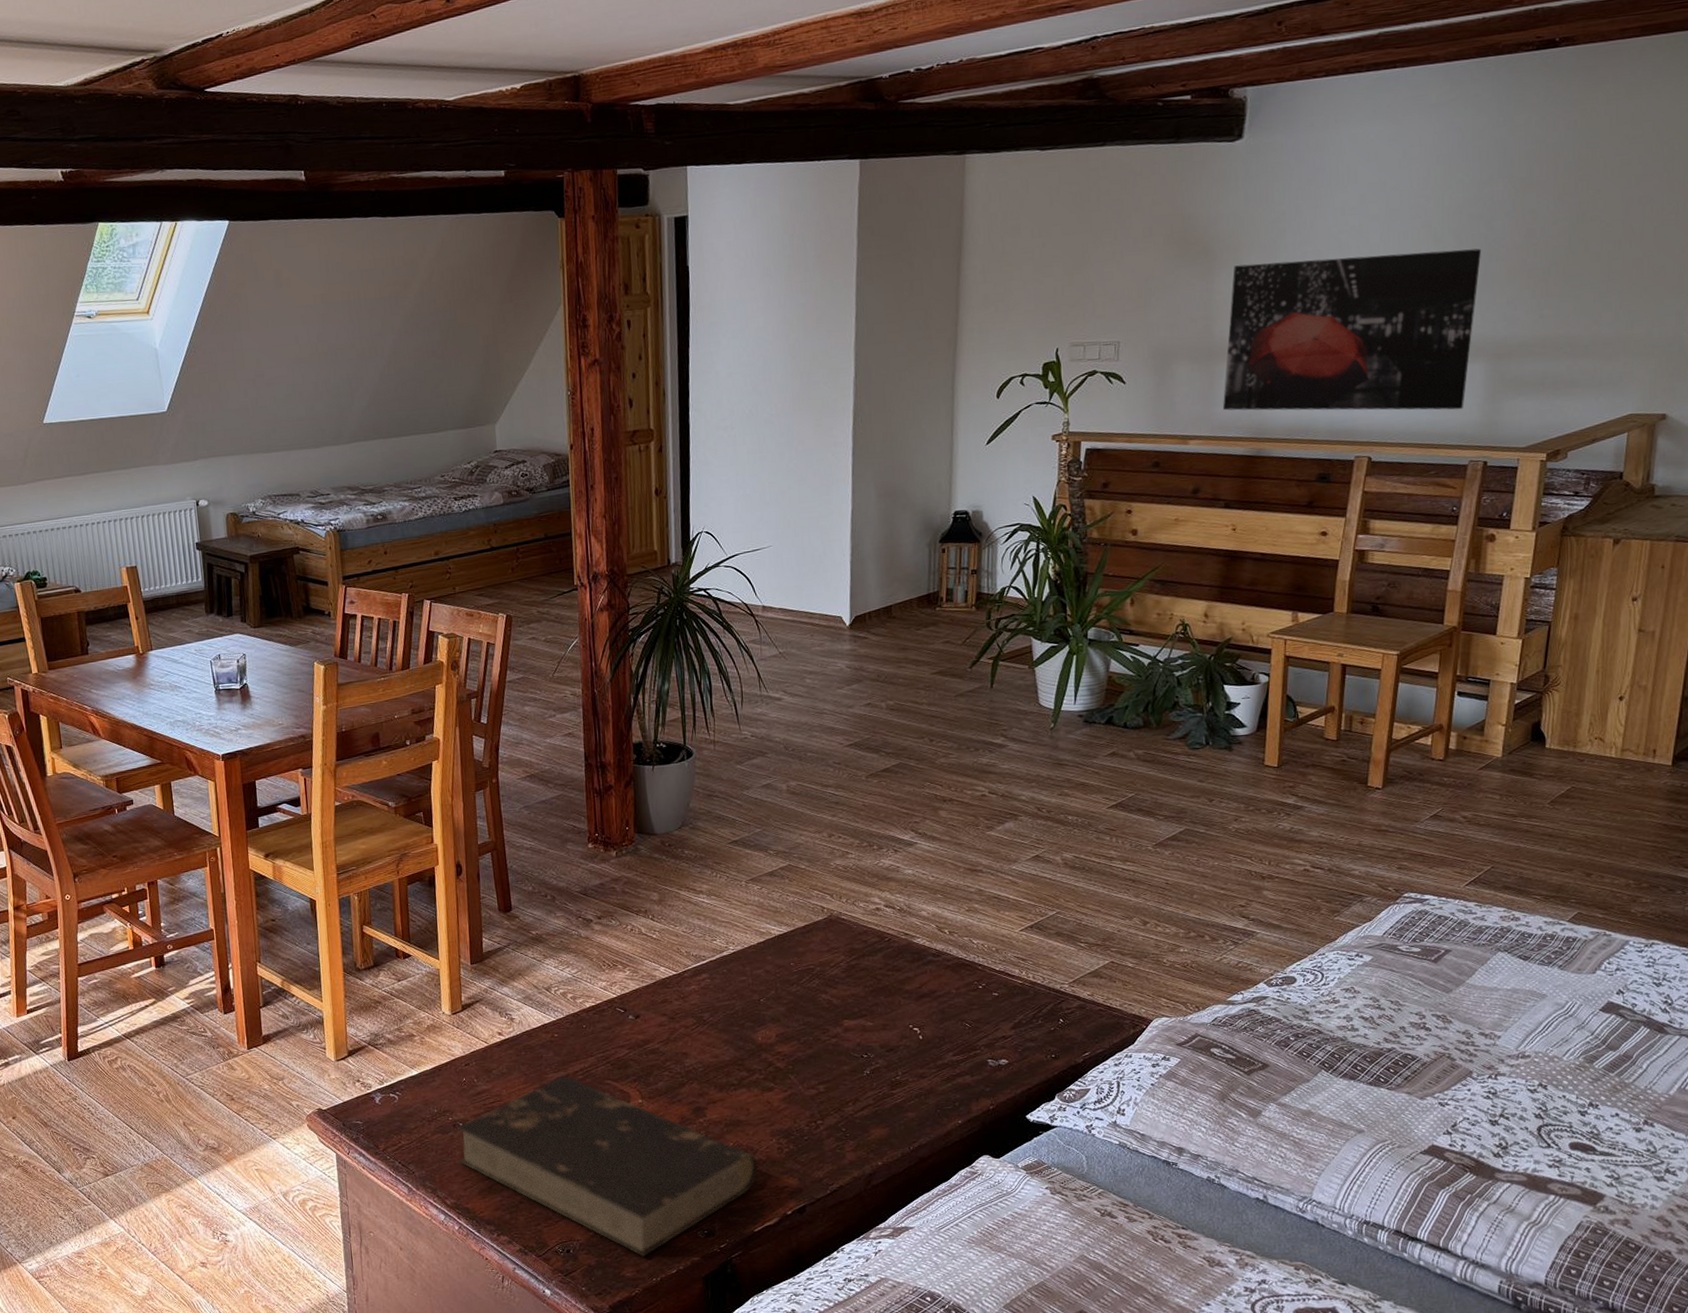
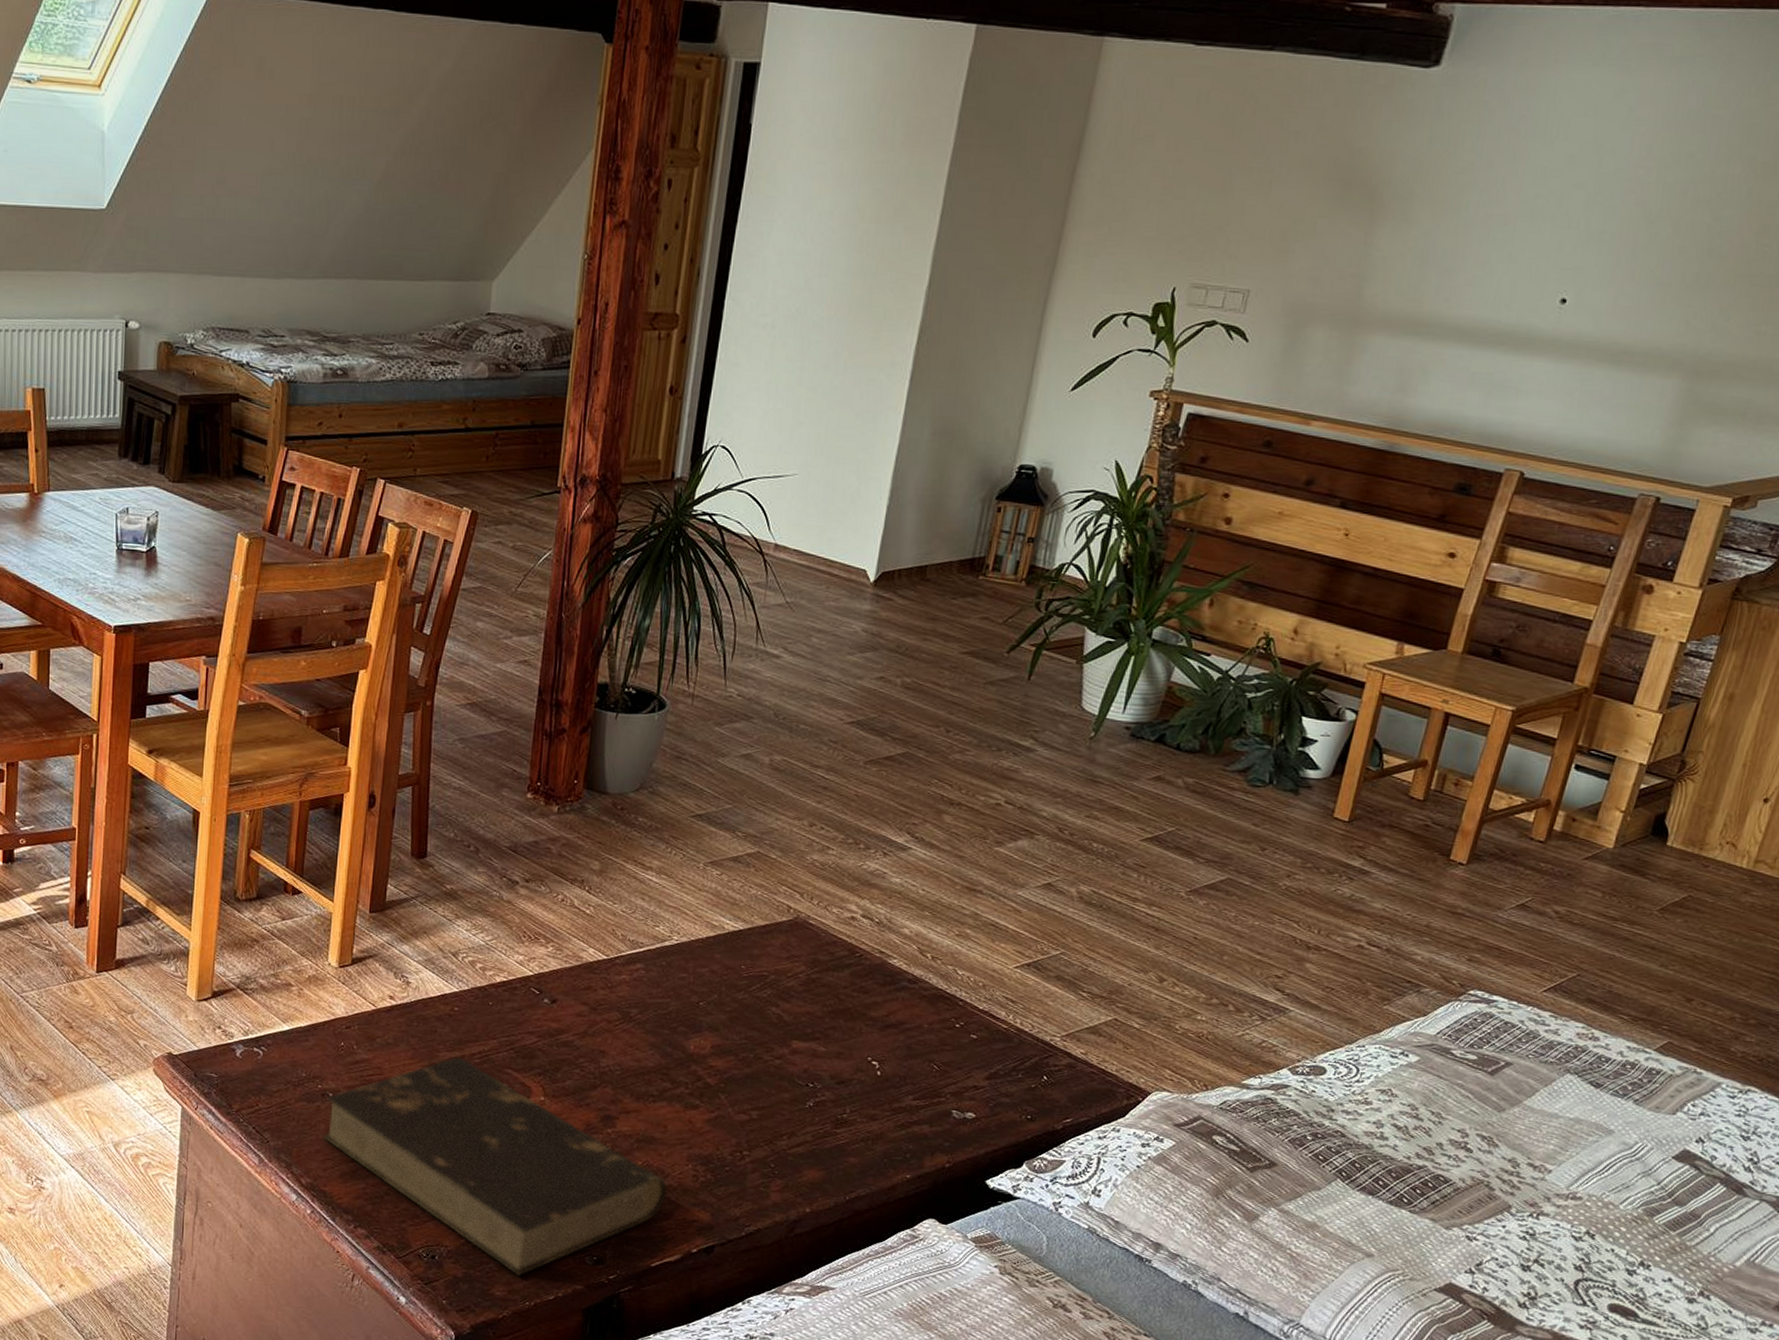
wall art: present [1223,248,1482,411] -> none [1359,219,1702,431]

